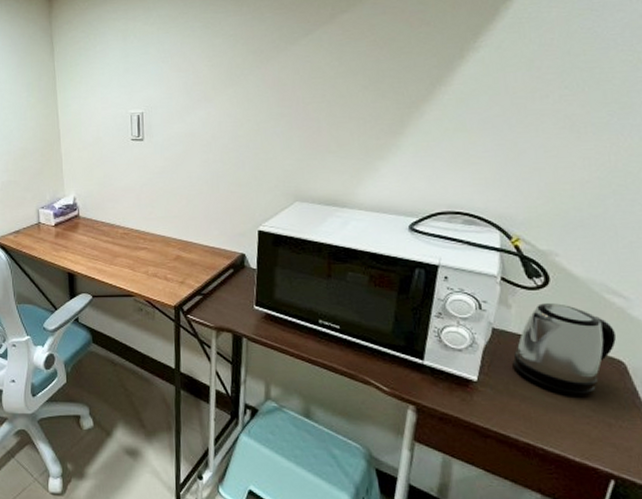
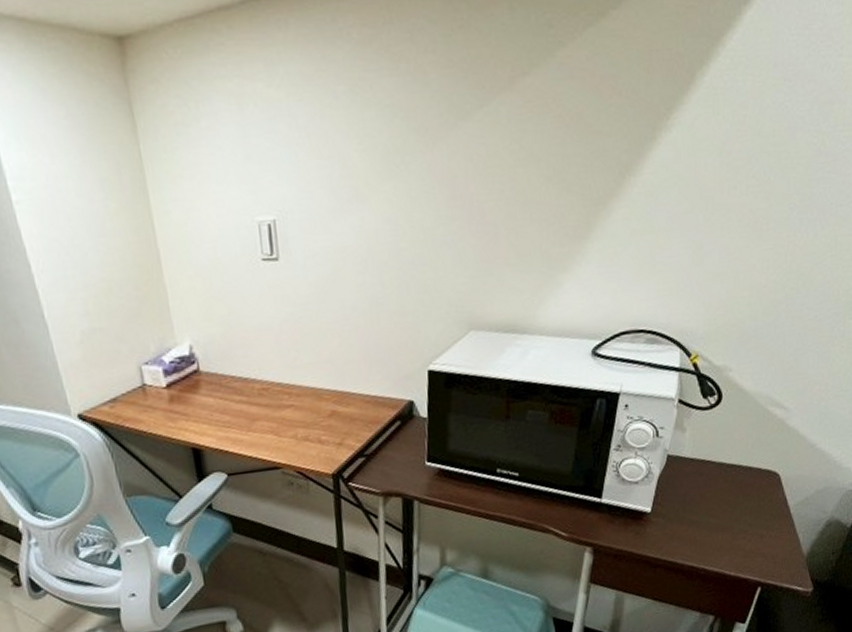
kettle: present [512,303,617,398] -> none [683,421,775,515]

